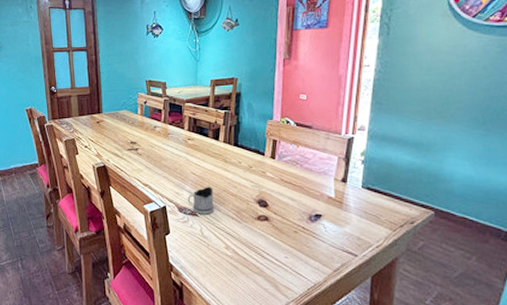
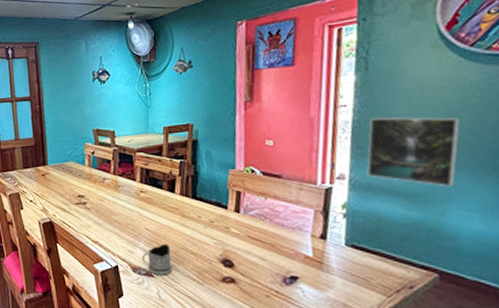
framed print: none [383,76,460,139] -> present [367,117,460,187]

